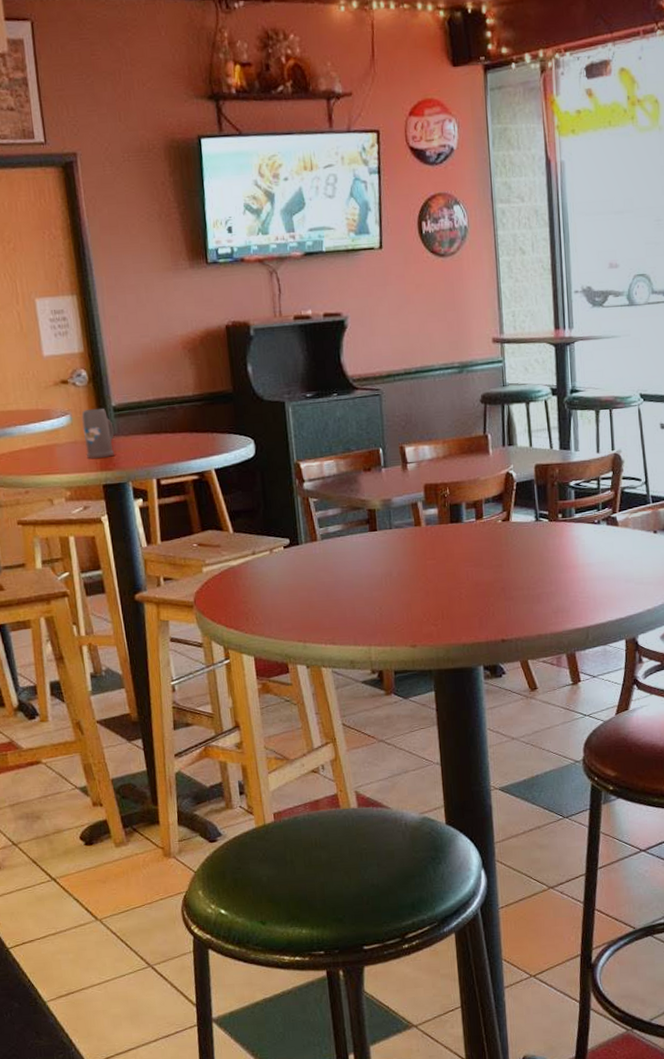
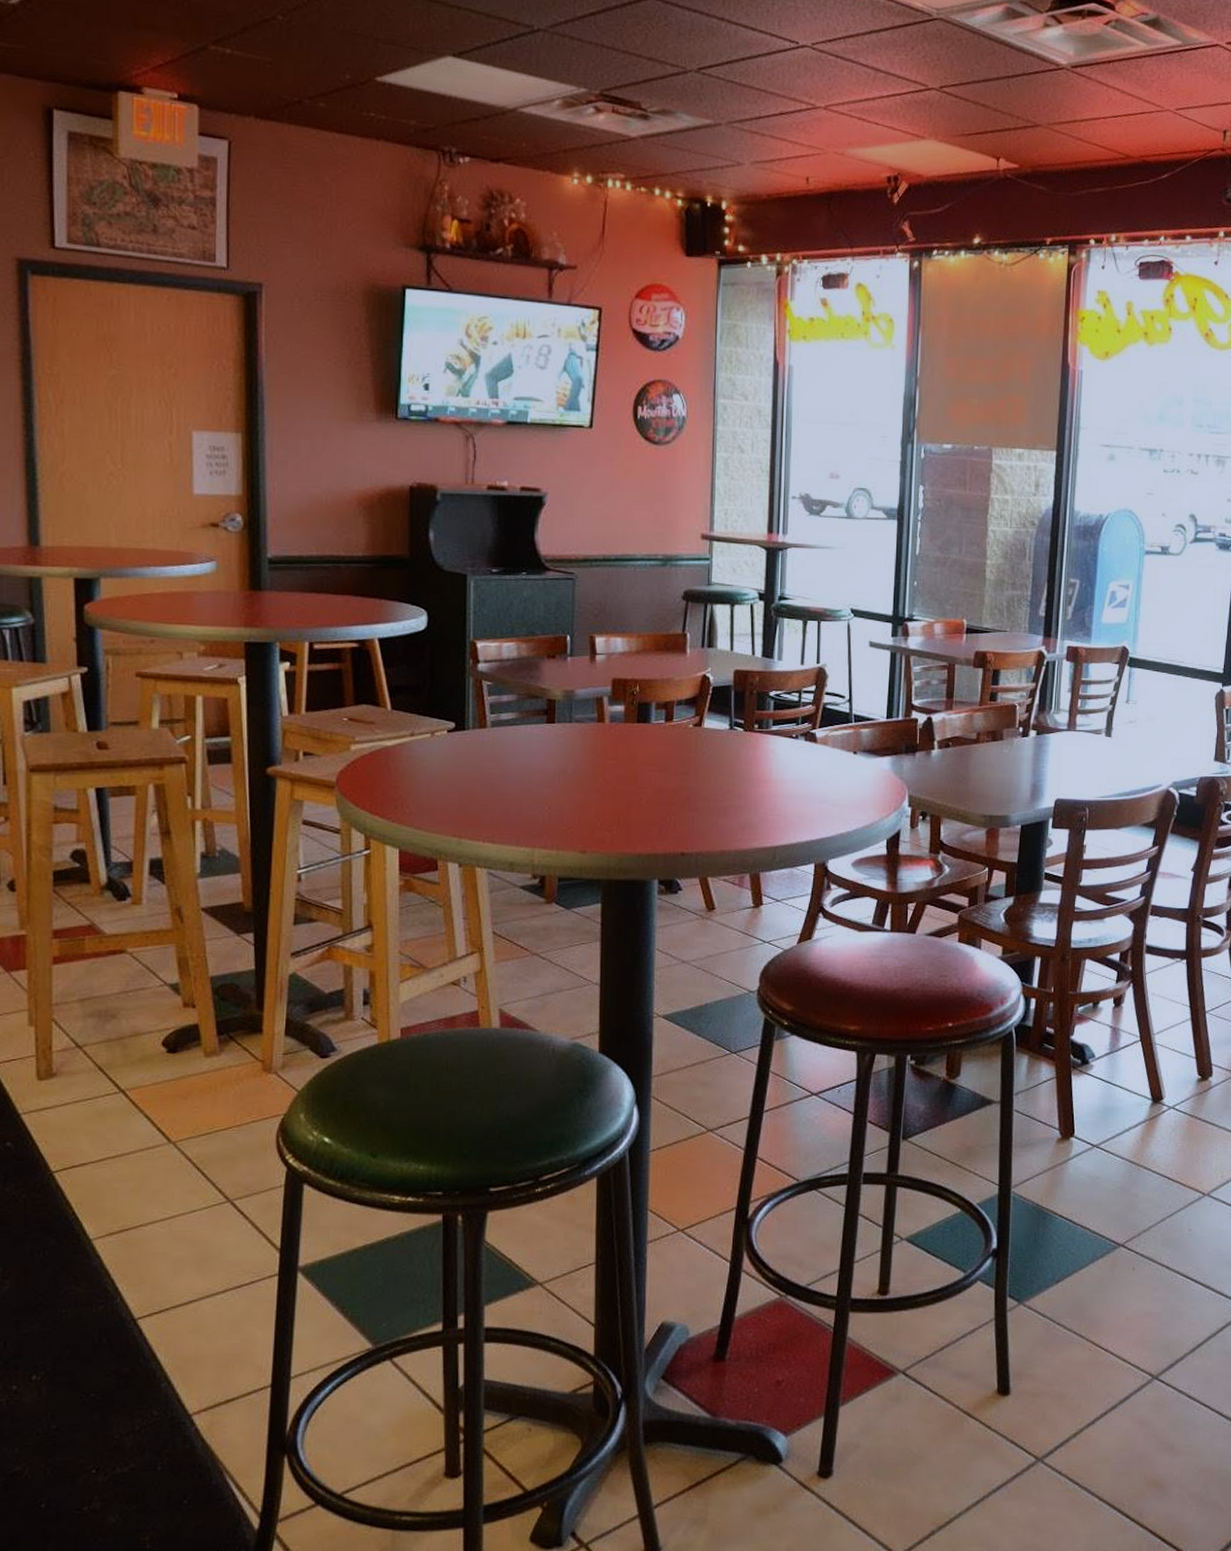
beer mug: present [81,408,115,459] -> none [229,557,266,613]

